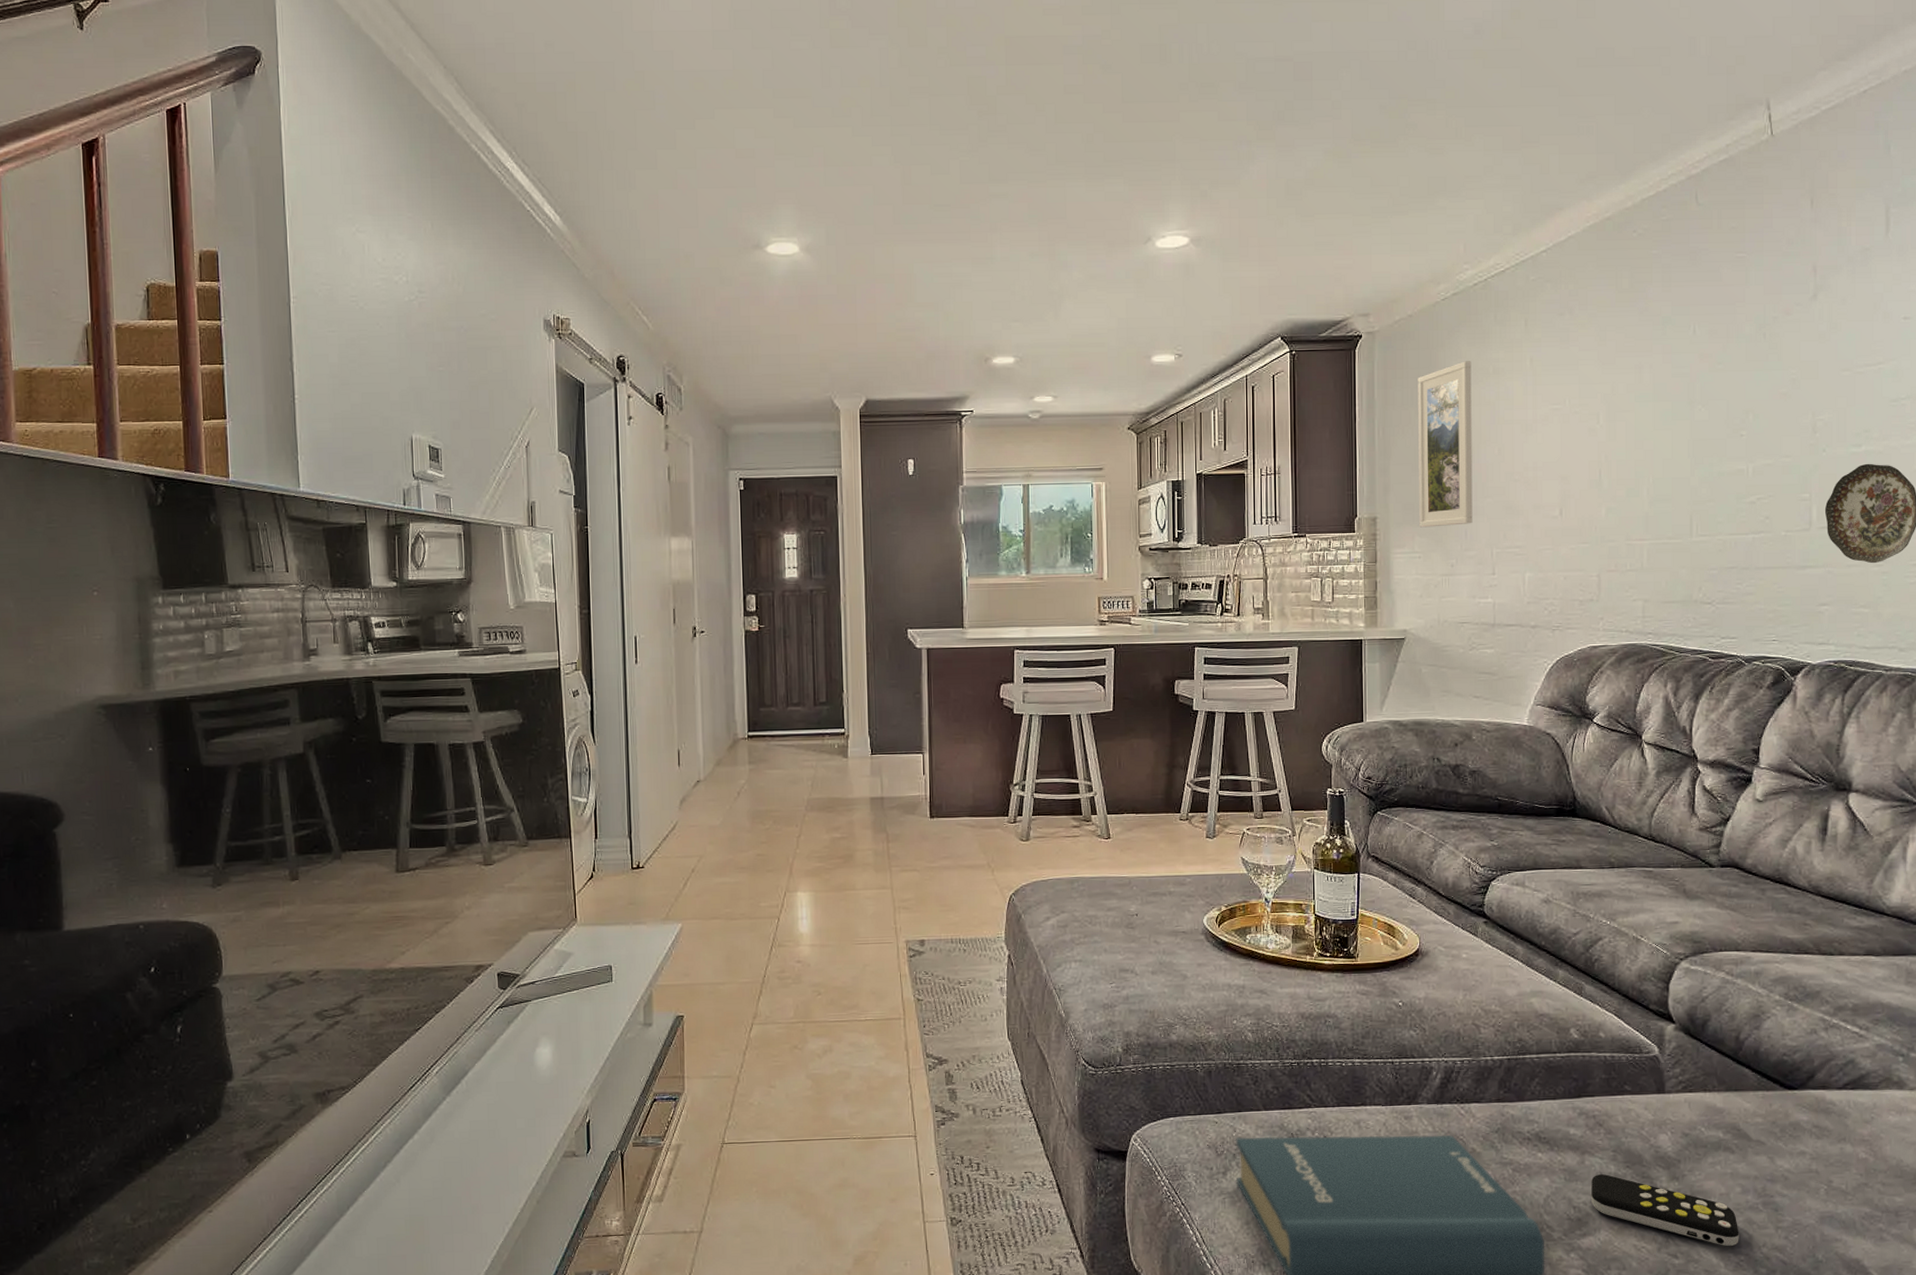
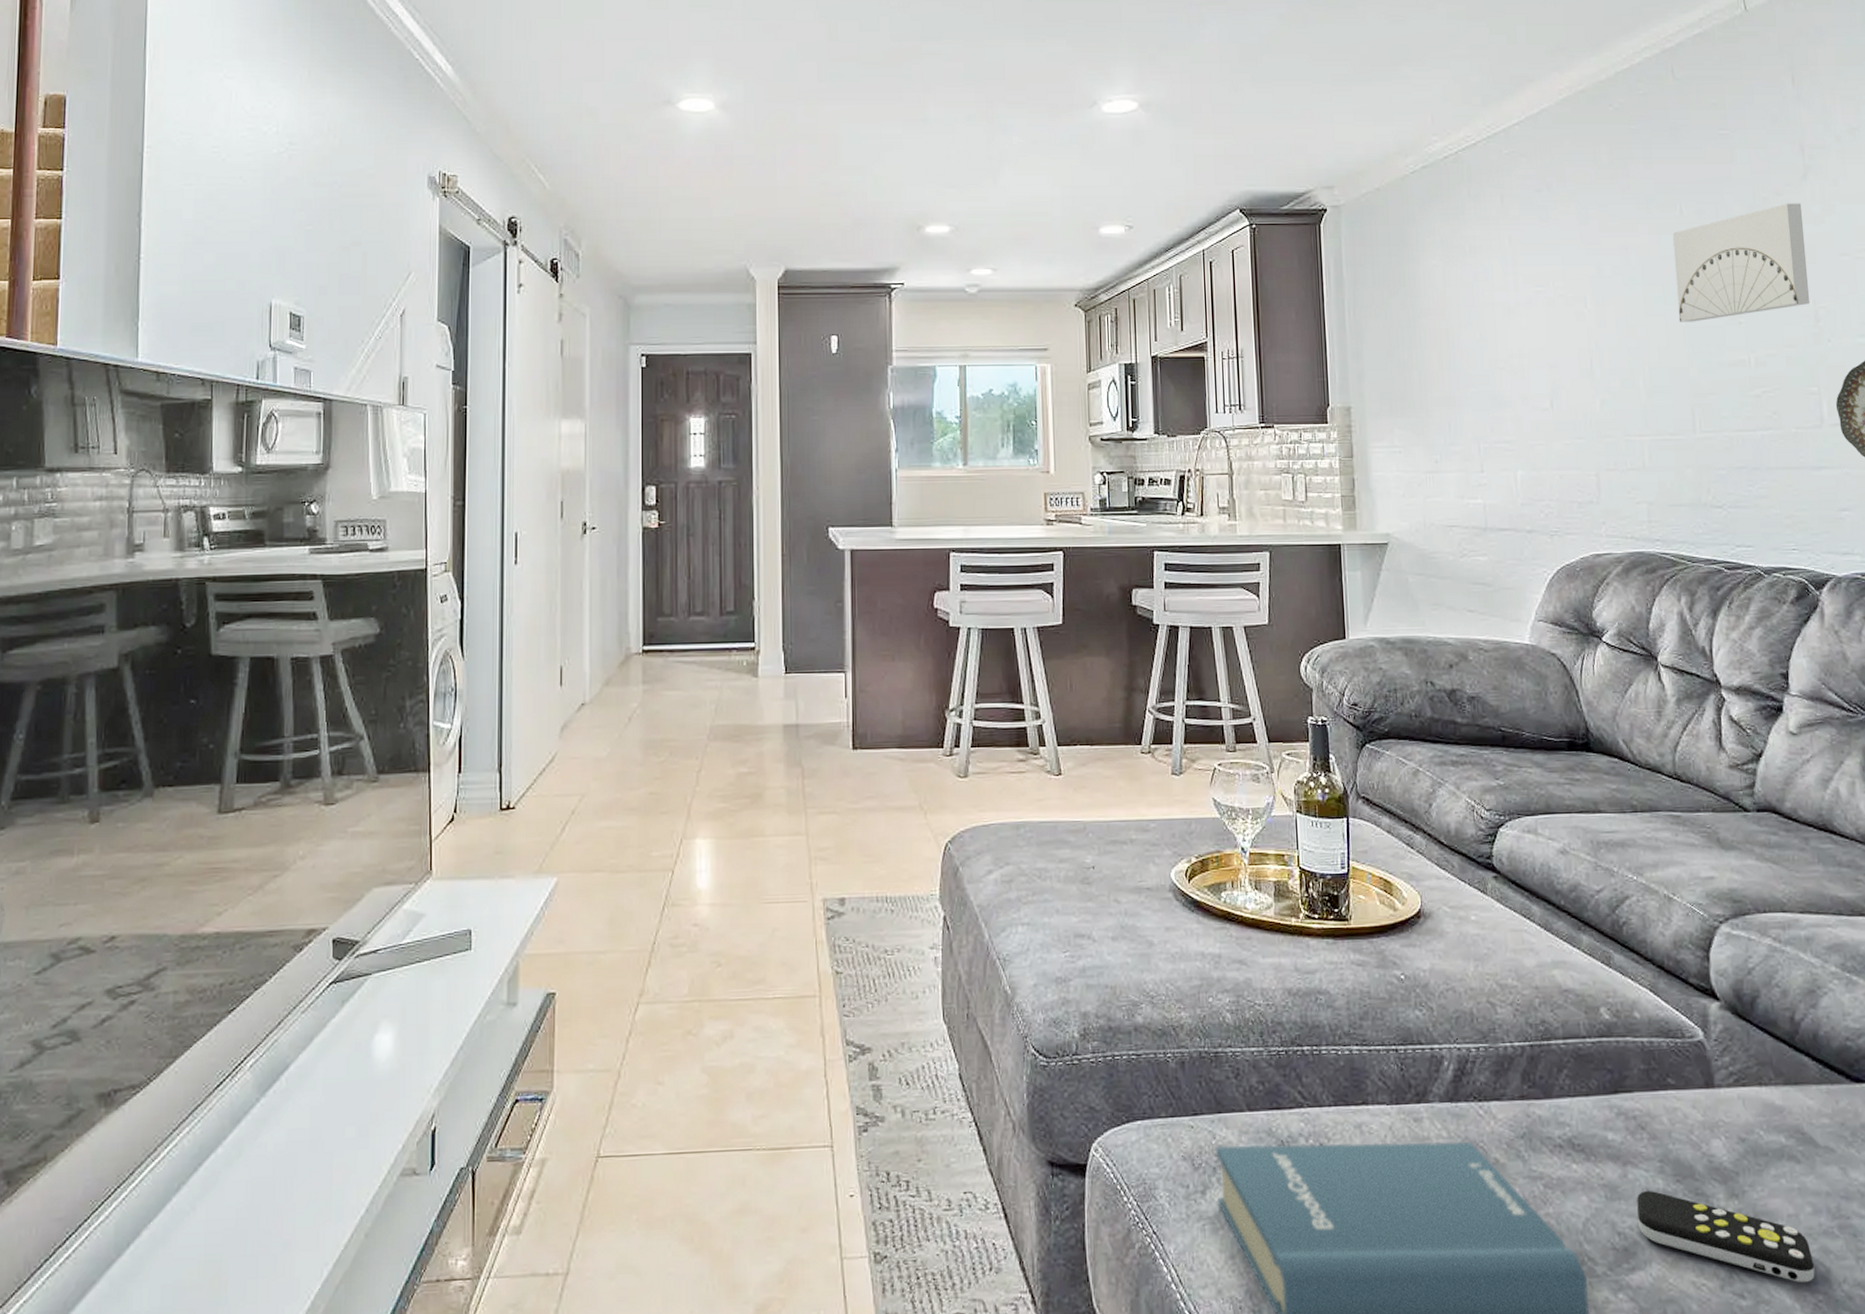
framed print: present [1418,361,1473,528] -> none [1389,238,1456,419]
wall art: none [1684,321,1810,436] -> present [1672,203,1810,322]

